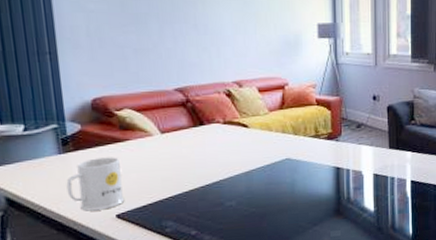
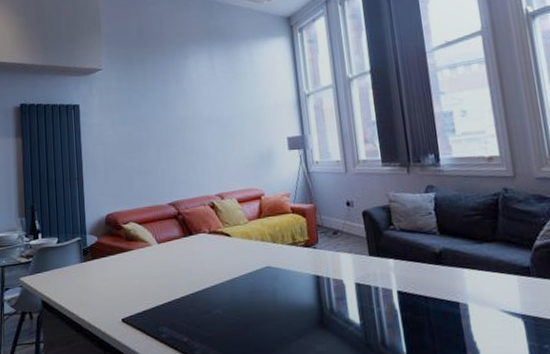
mug: present [66,157,125,211] -> none [85,265,129,315]

